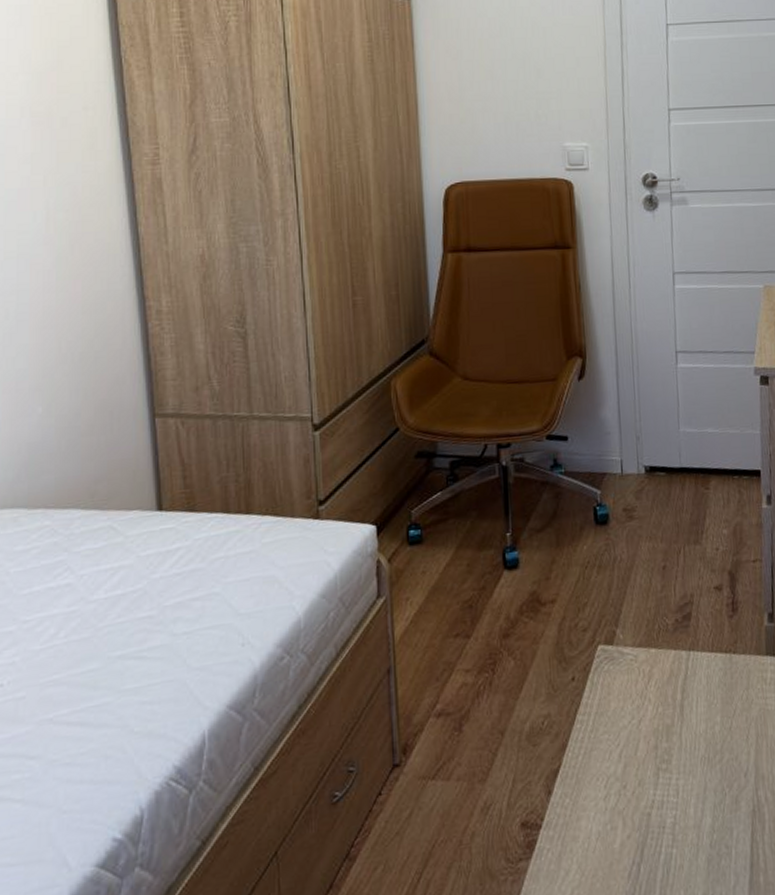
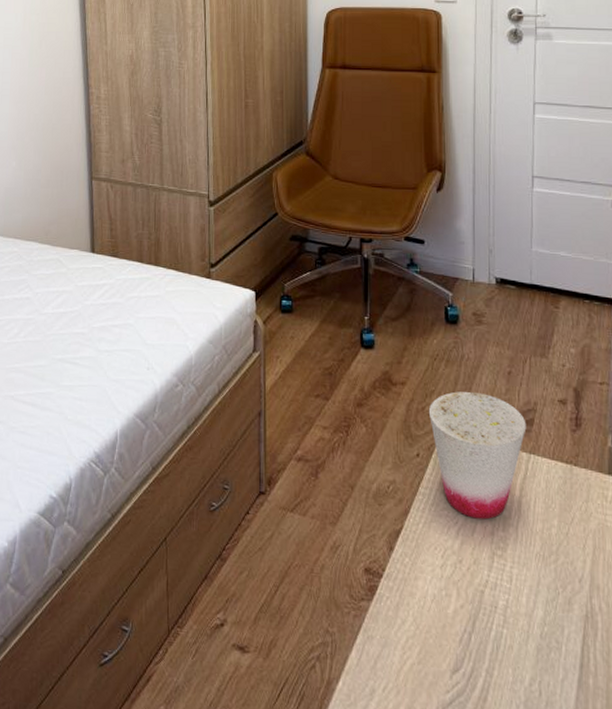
cup: none [582,595,685,736] -> present [428,391,527,520]

